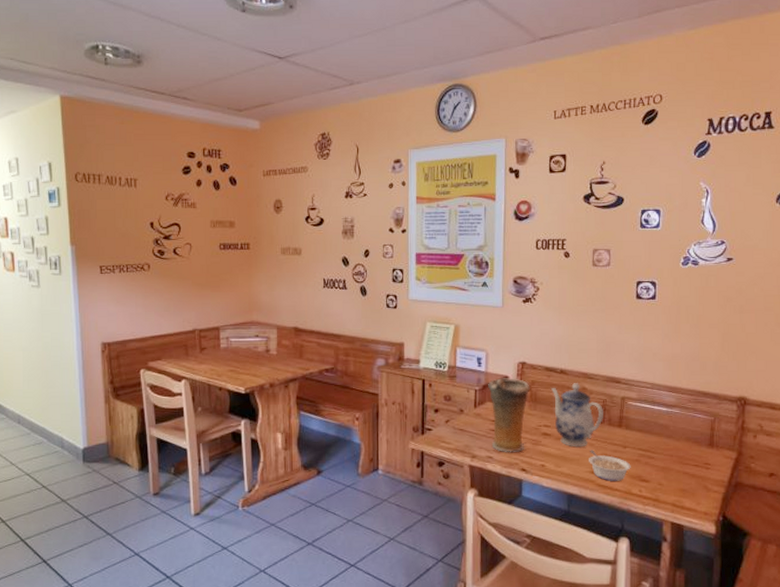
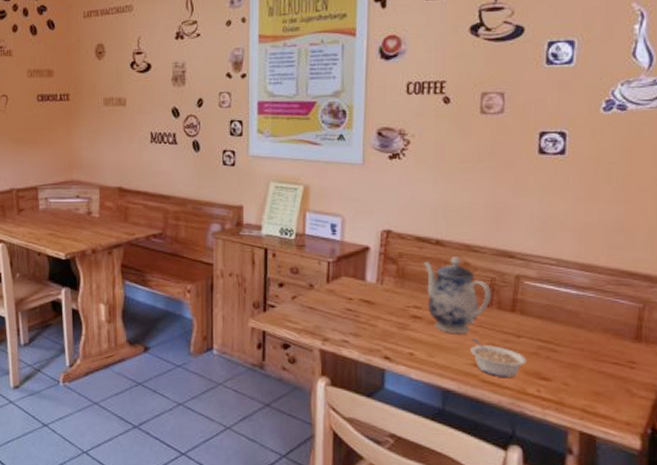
vase: present [488,378,530,453] -> none [344,249,397,338]

